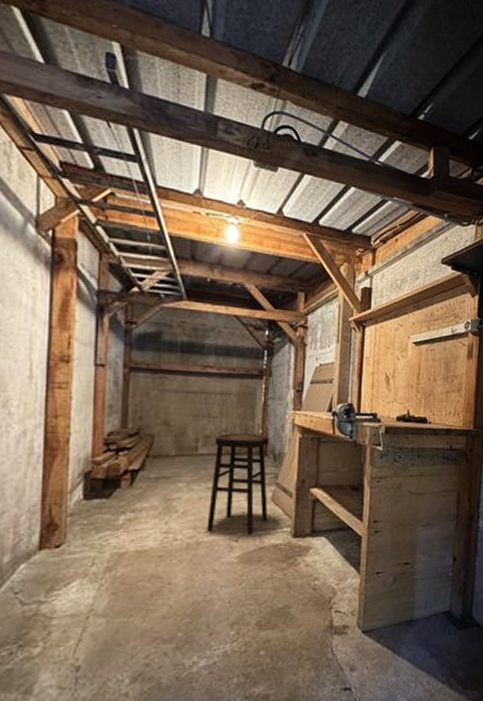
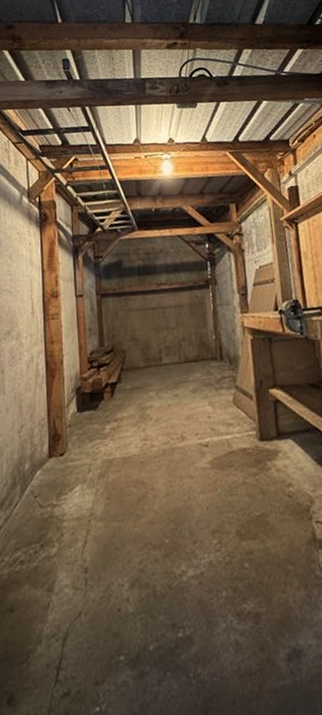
stool: present [206,433,270,535] -> none [175,340,233,440]

